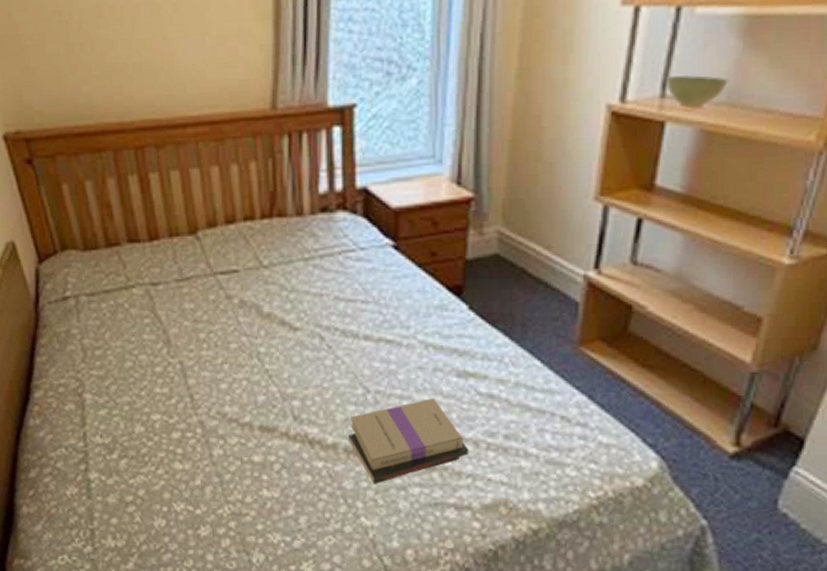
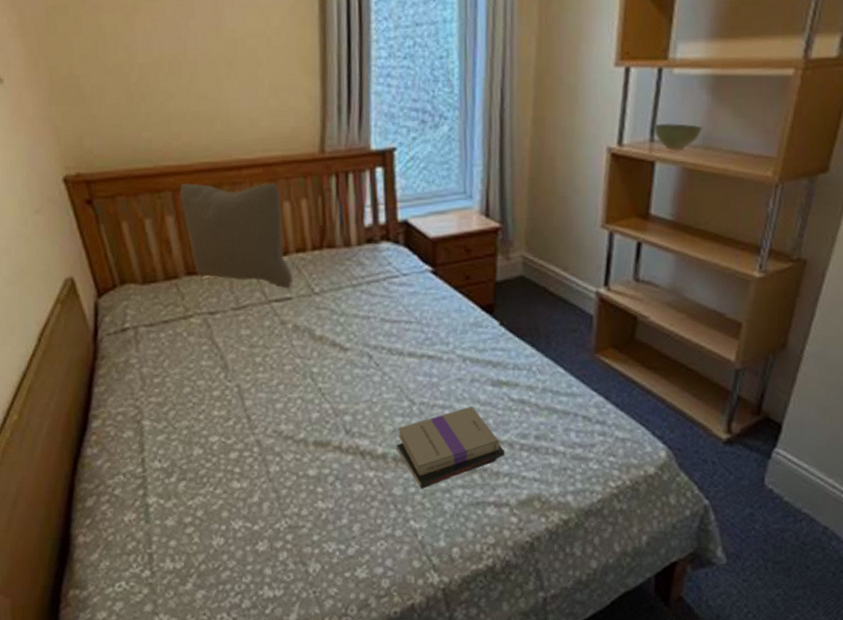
cushion: none [120,141,239,262] -> present [178,182,292,290]

